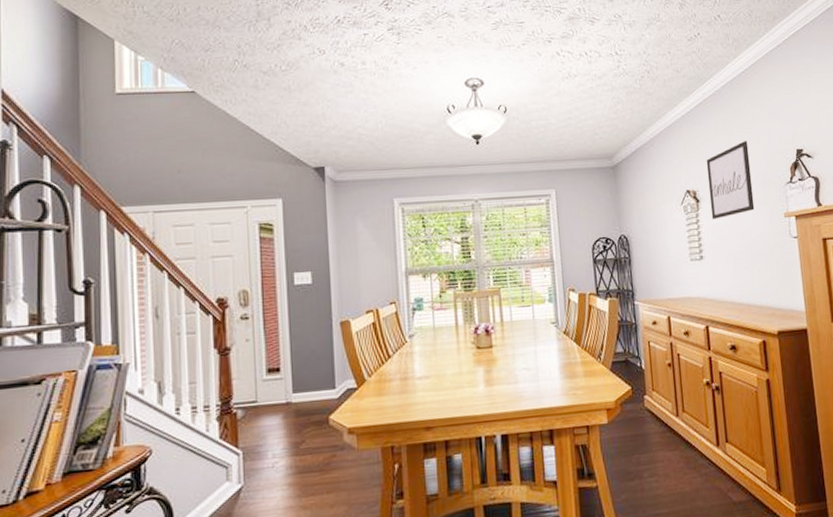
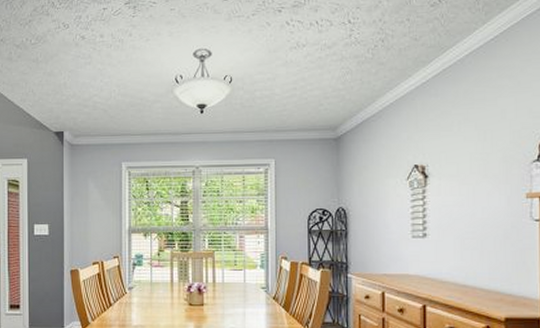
wall art: present [706,141,755,220] -> none [439,114,491,197]

